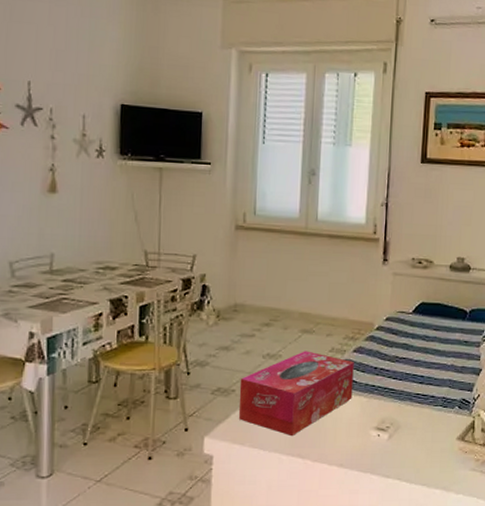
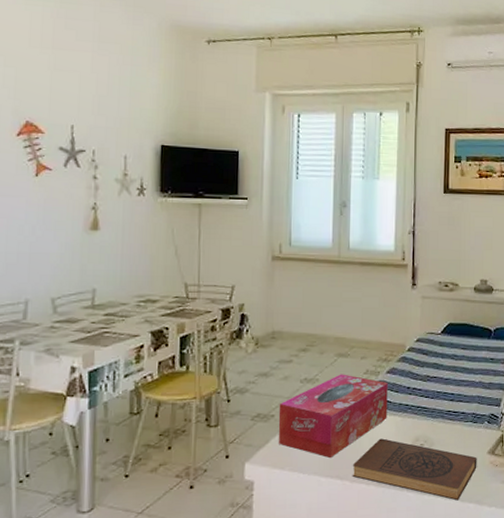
book: none [314,419,446,486] -> present [352,438,477,501]

